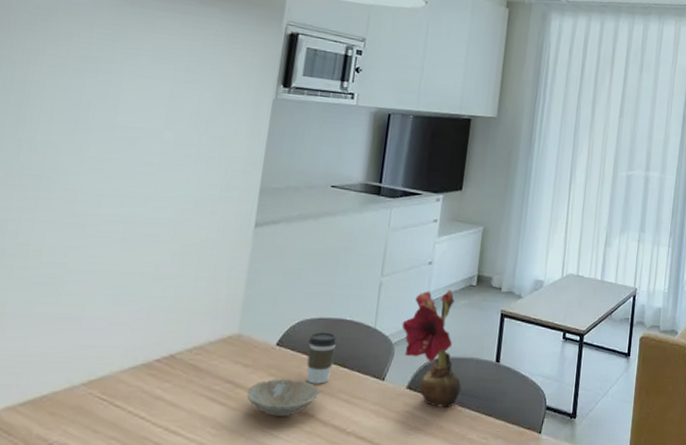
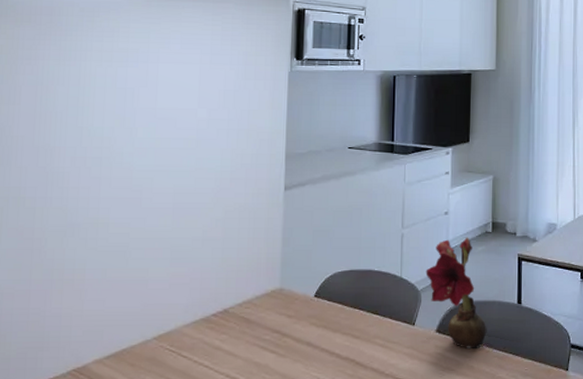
bowl: present [247,379,320,416] -> none [294,327,357,362]
coffee cup: present [306,332,338,384] -> none [342,282,368,331]

